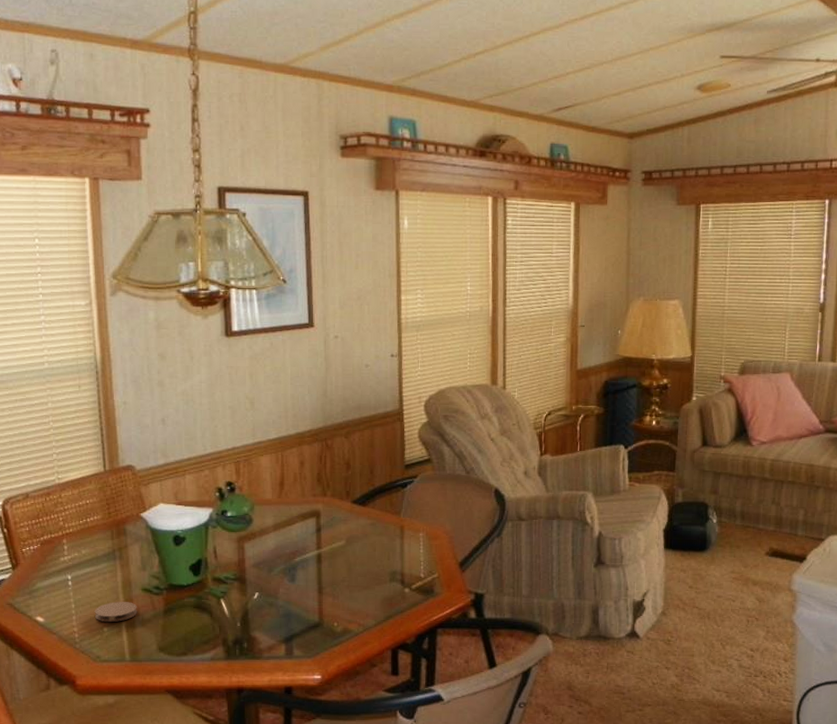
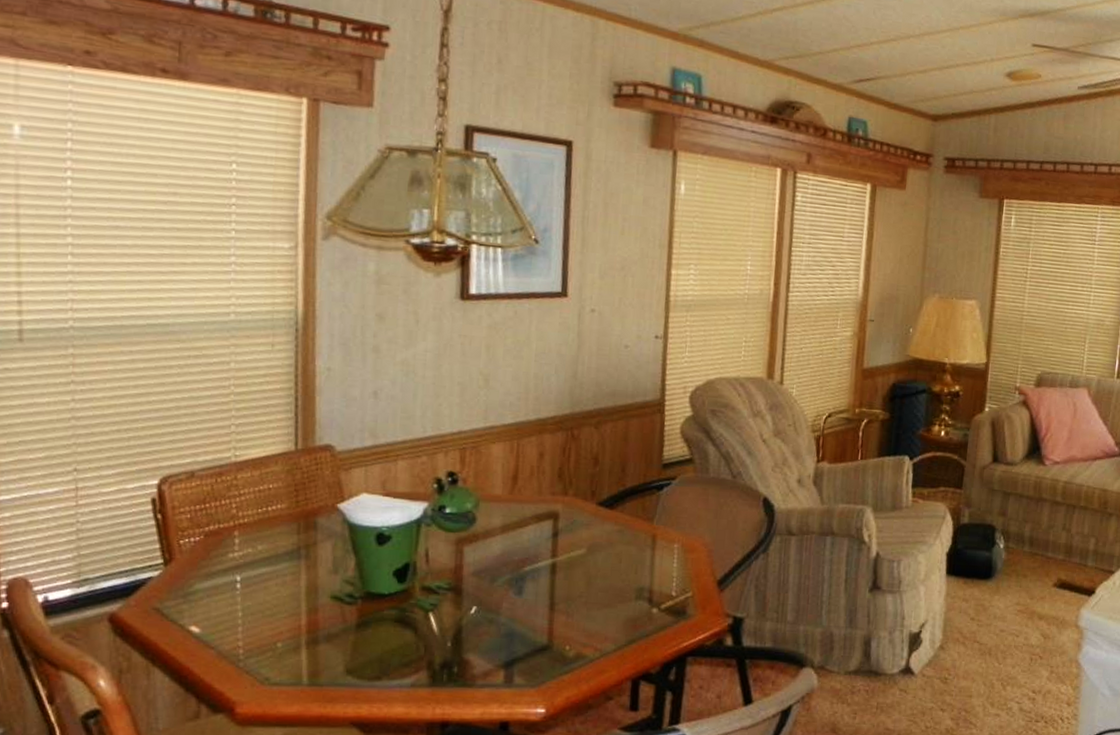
coaster: present [94,602,137,622] -> none [267,611,323,636]

